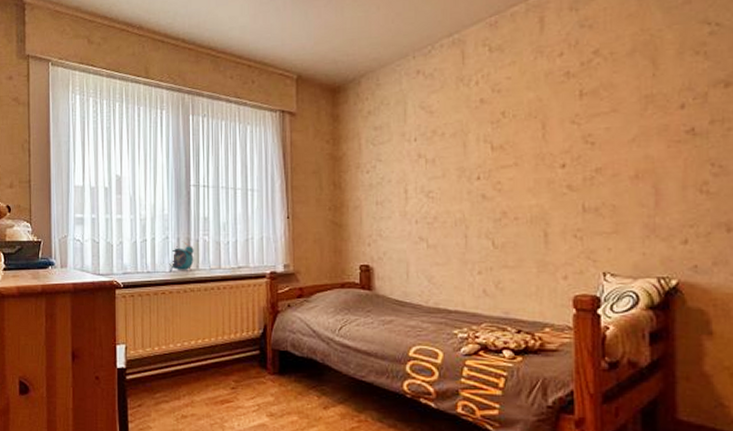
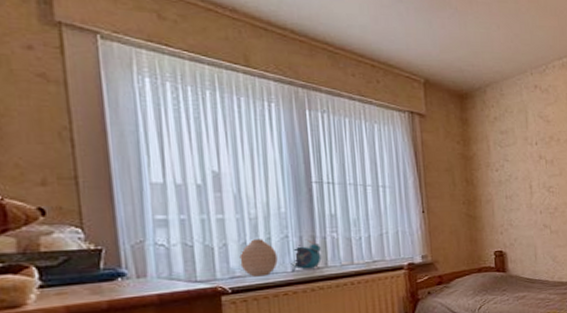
vase: none [131,239,159,274] -> present [239,239,278,277]

